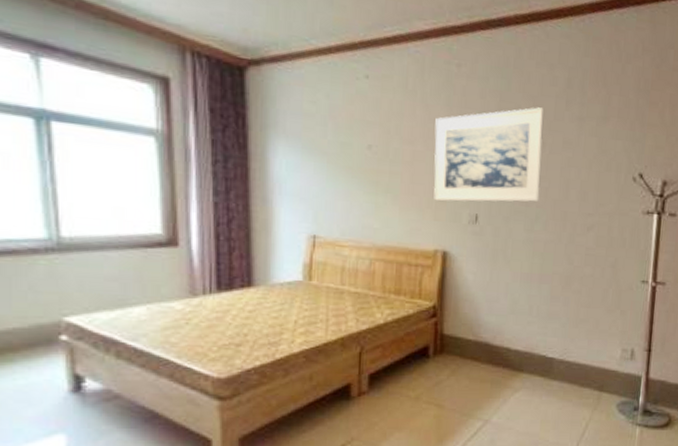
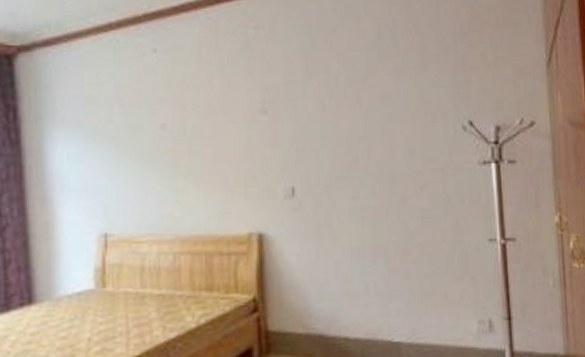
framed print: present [434,107,544,202] -> none [236,63,362,178]

